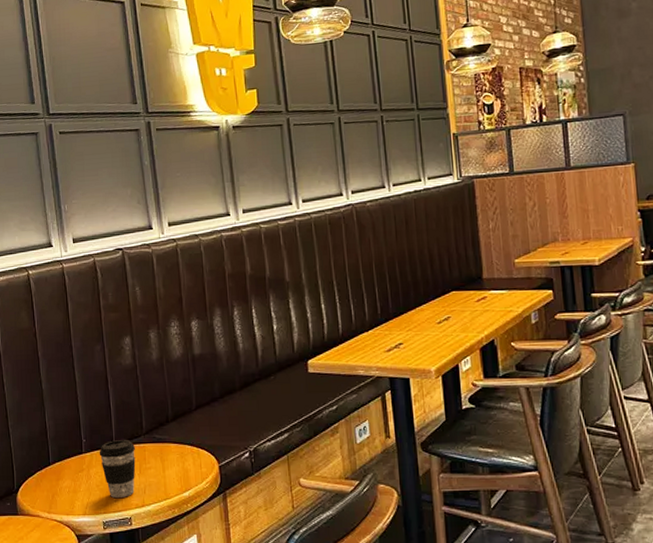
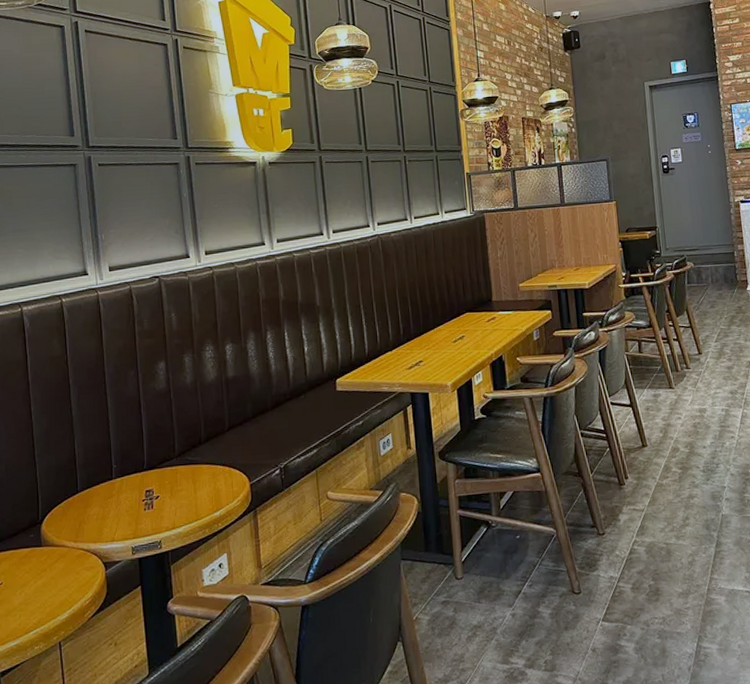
coffee cup: present [99,439,136,498] -> none [129,462,168,522]

